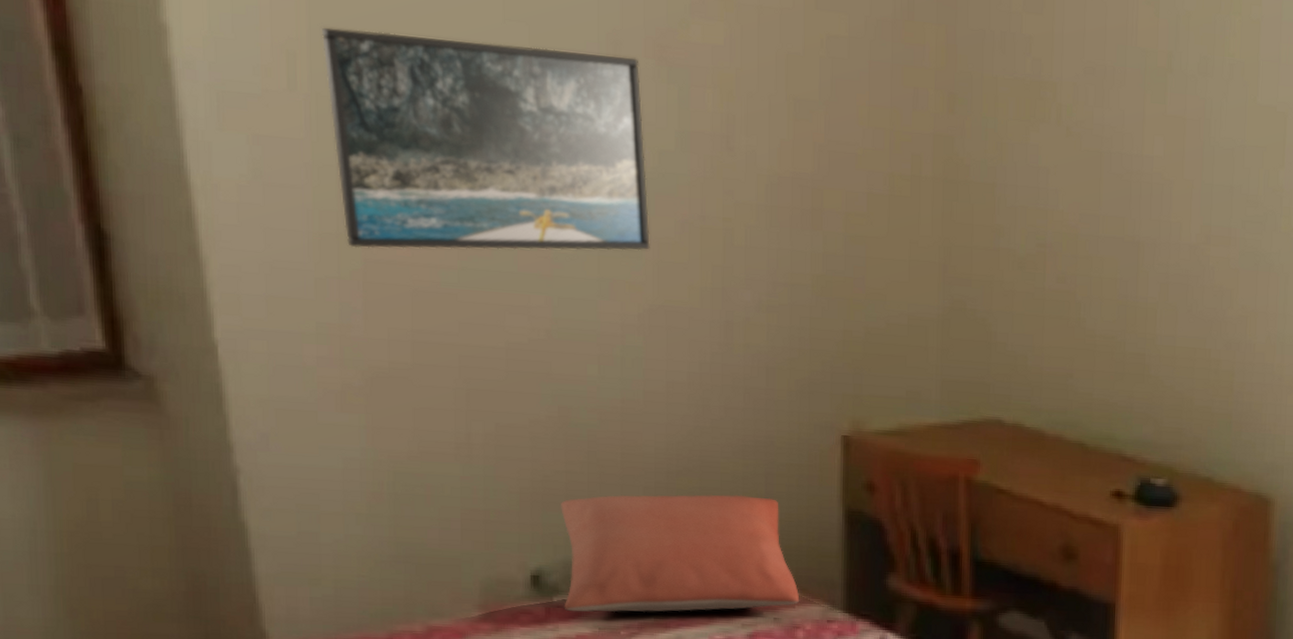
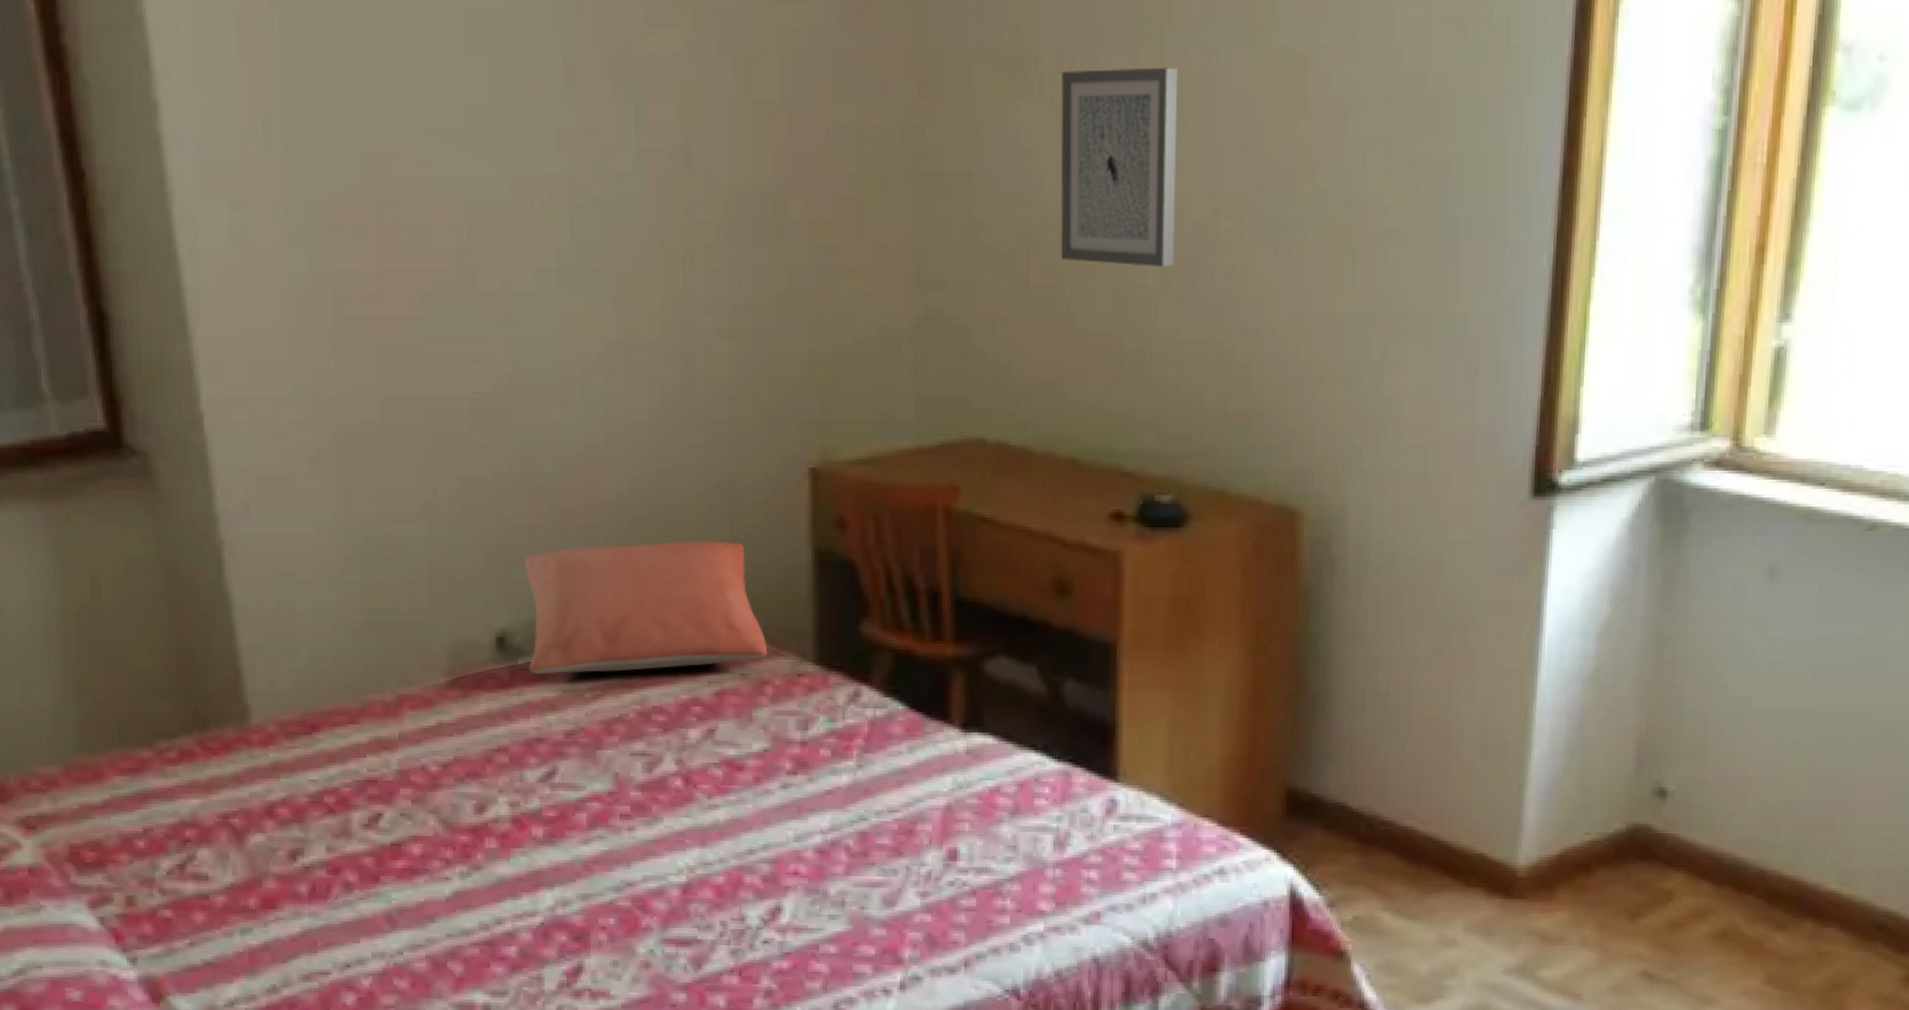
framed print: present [321,27,650,251] -> none [294,78,609,307]
wall art: none [1073,103,1178,284] -> present [1060,67,1179,268]

